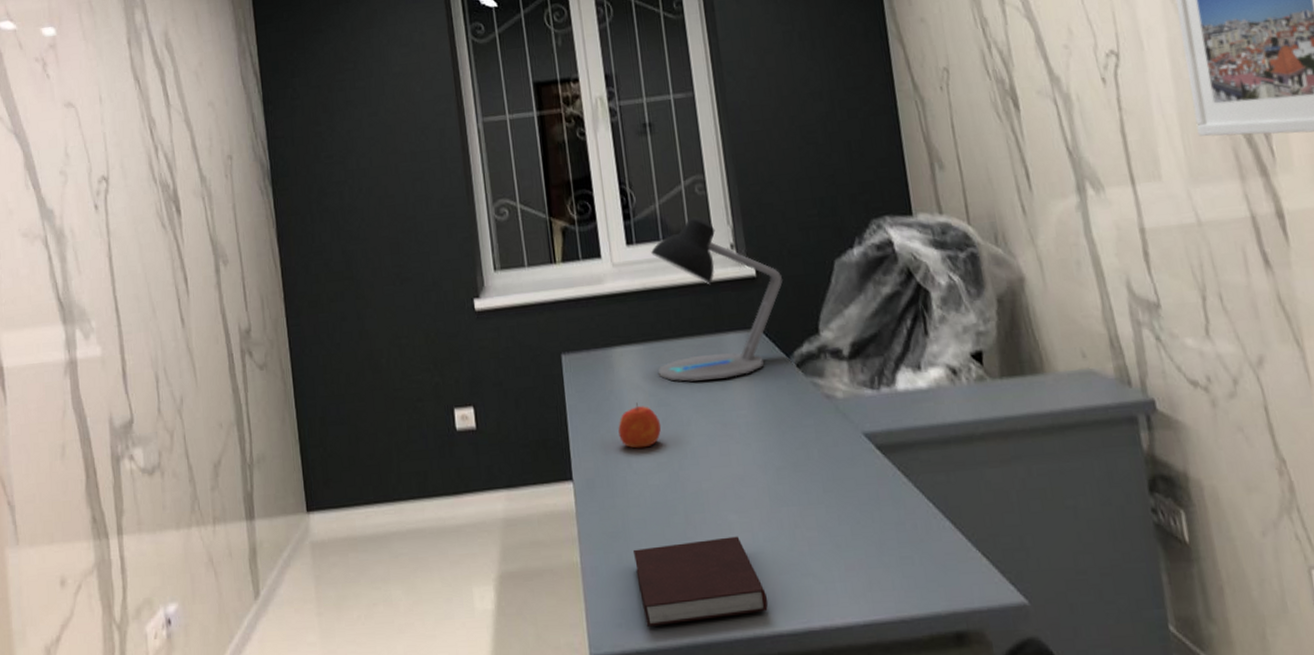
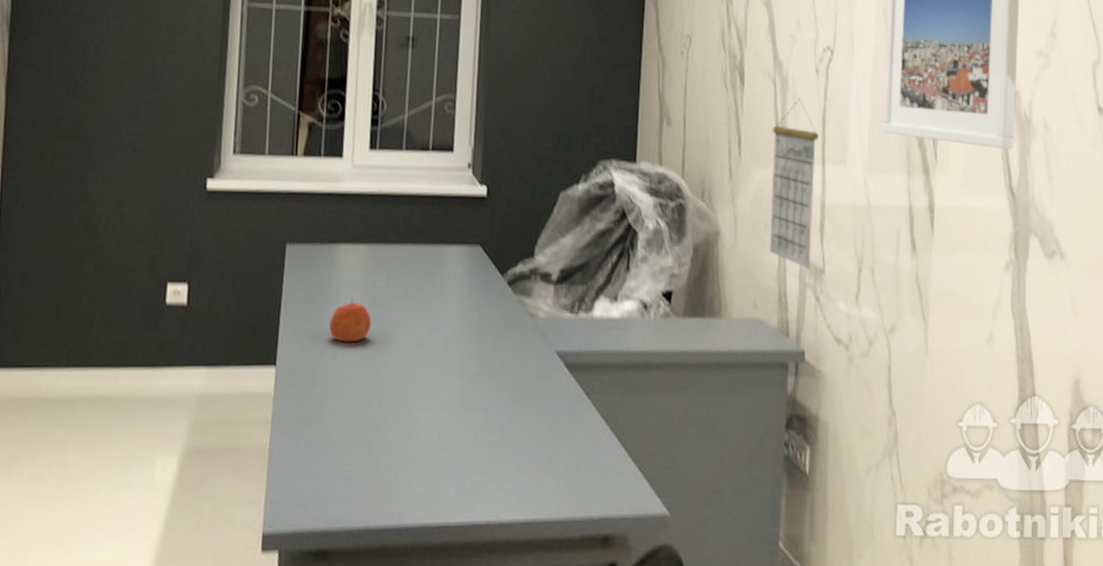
notebook: present [632,536,768,627] -> none [322,433,442,509]
desk lamp: present [651,217,783,382] -> none [377,132,510,287]
calendar: none [1063,113,1141,306] -> present [769,98,819,270]

